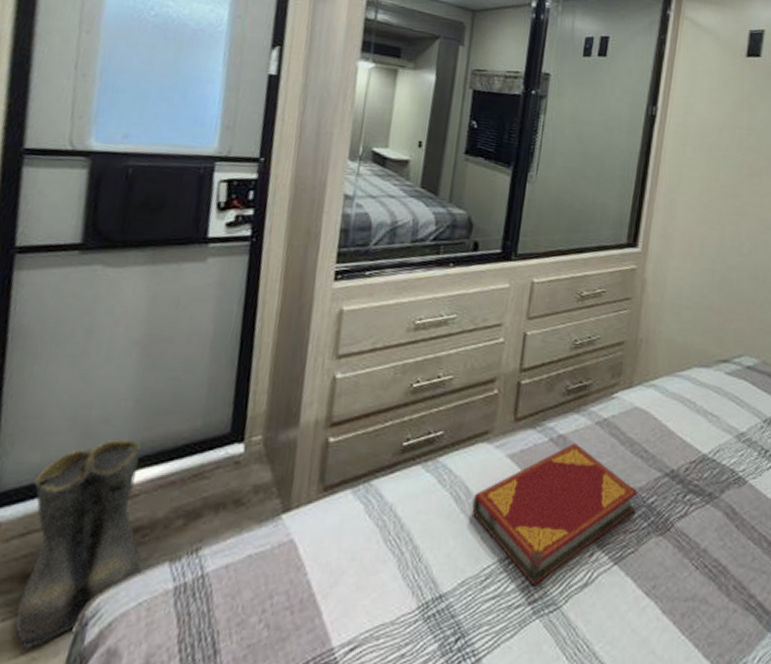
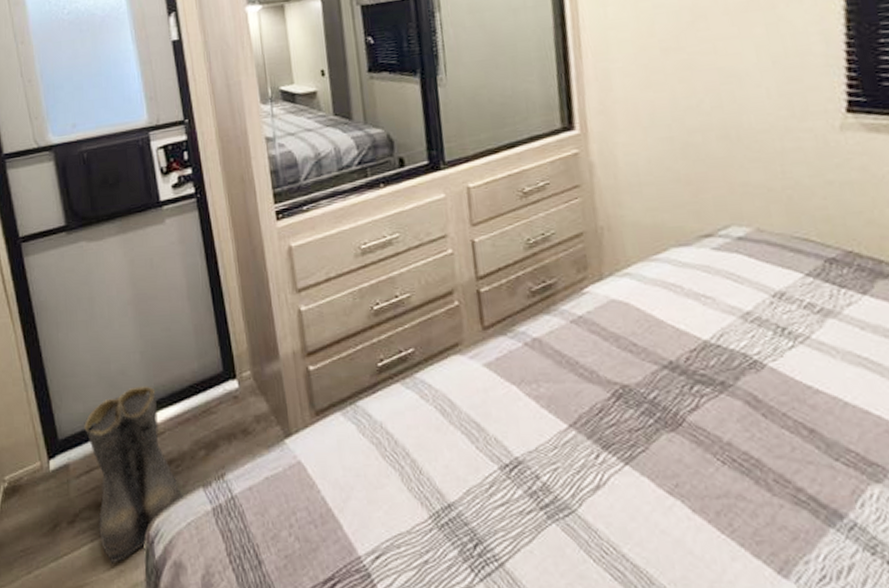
hardback book: present [472,442,638,586] -> none [458,344,636,492]

